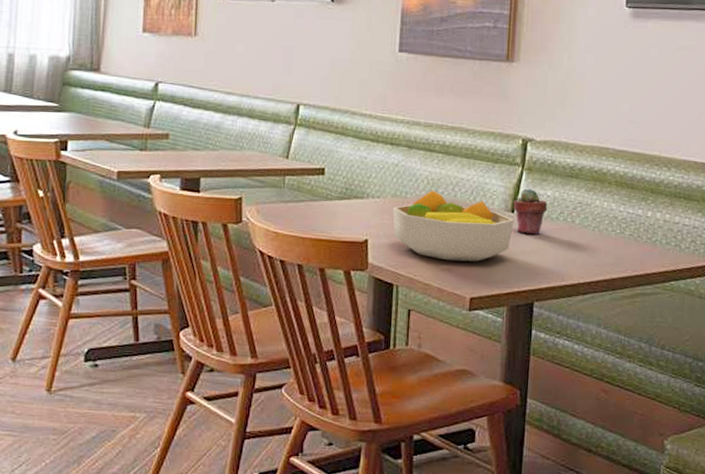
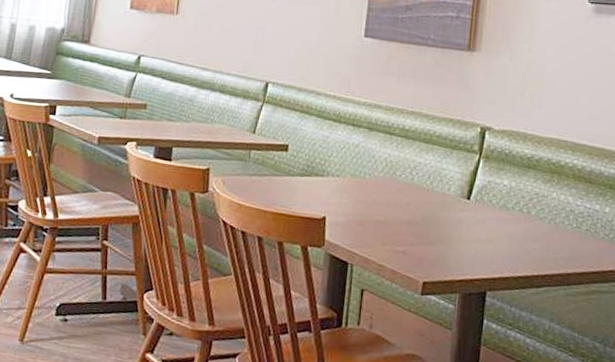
fruit bowl: present [392,190,514,262] -> none [351,172,470,247]
potted succulent: present [513,188,548,235] -> none [469,176,504,223]

